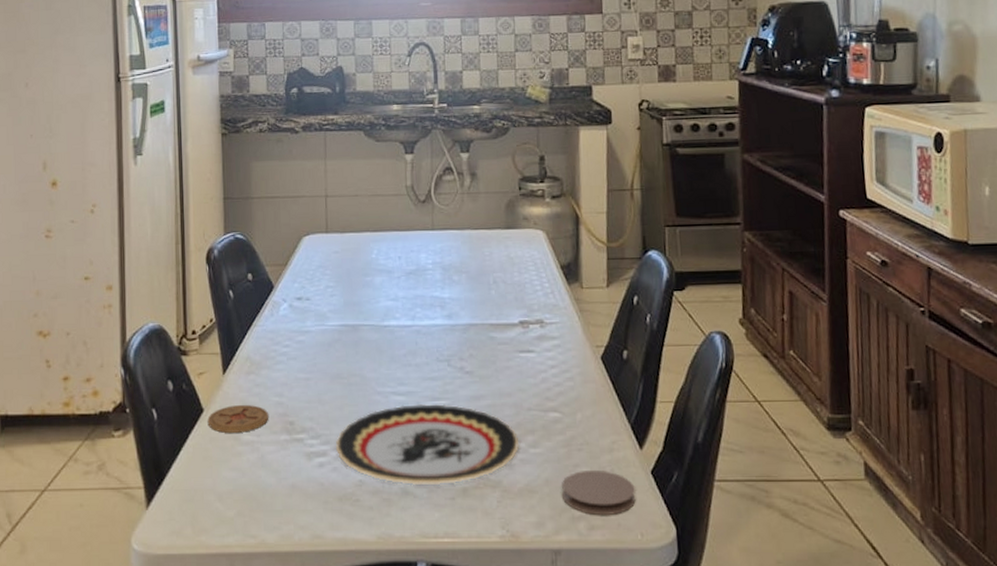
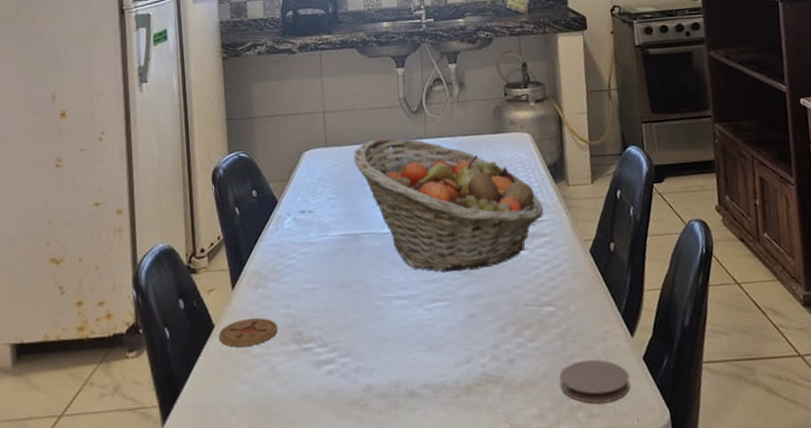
plate: present [336,404,519,485] -> none [343,305,517,386]
fruit basket: none [355,227,555,371] -> present [354,138,544,272]

